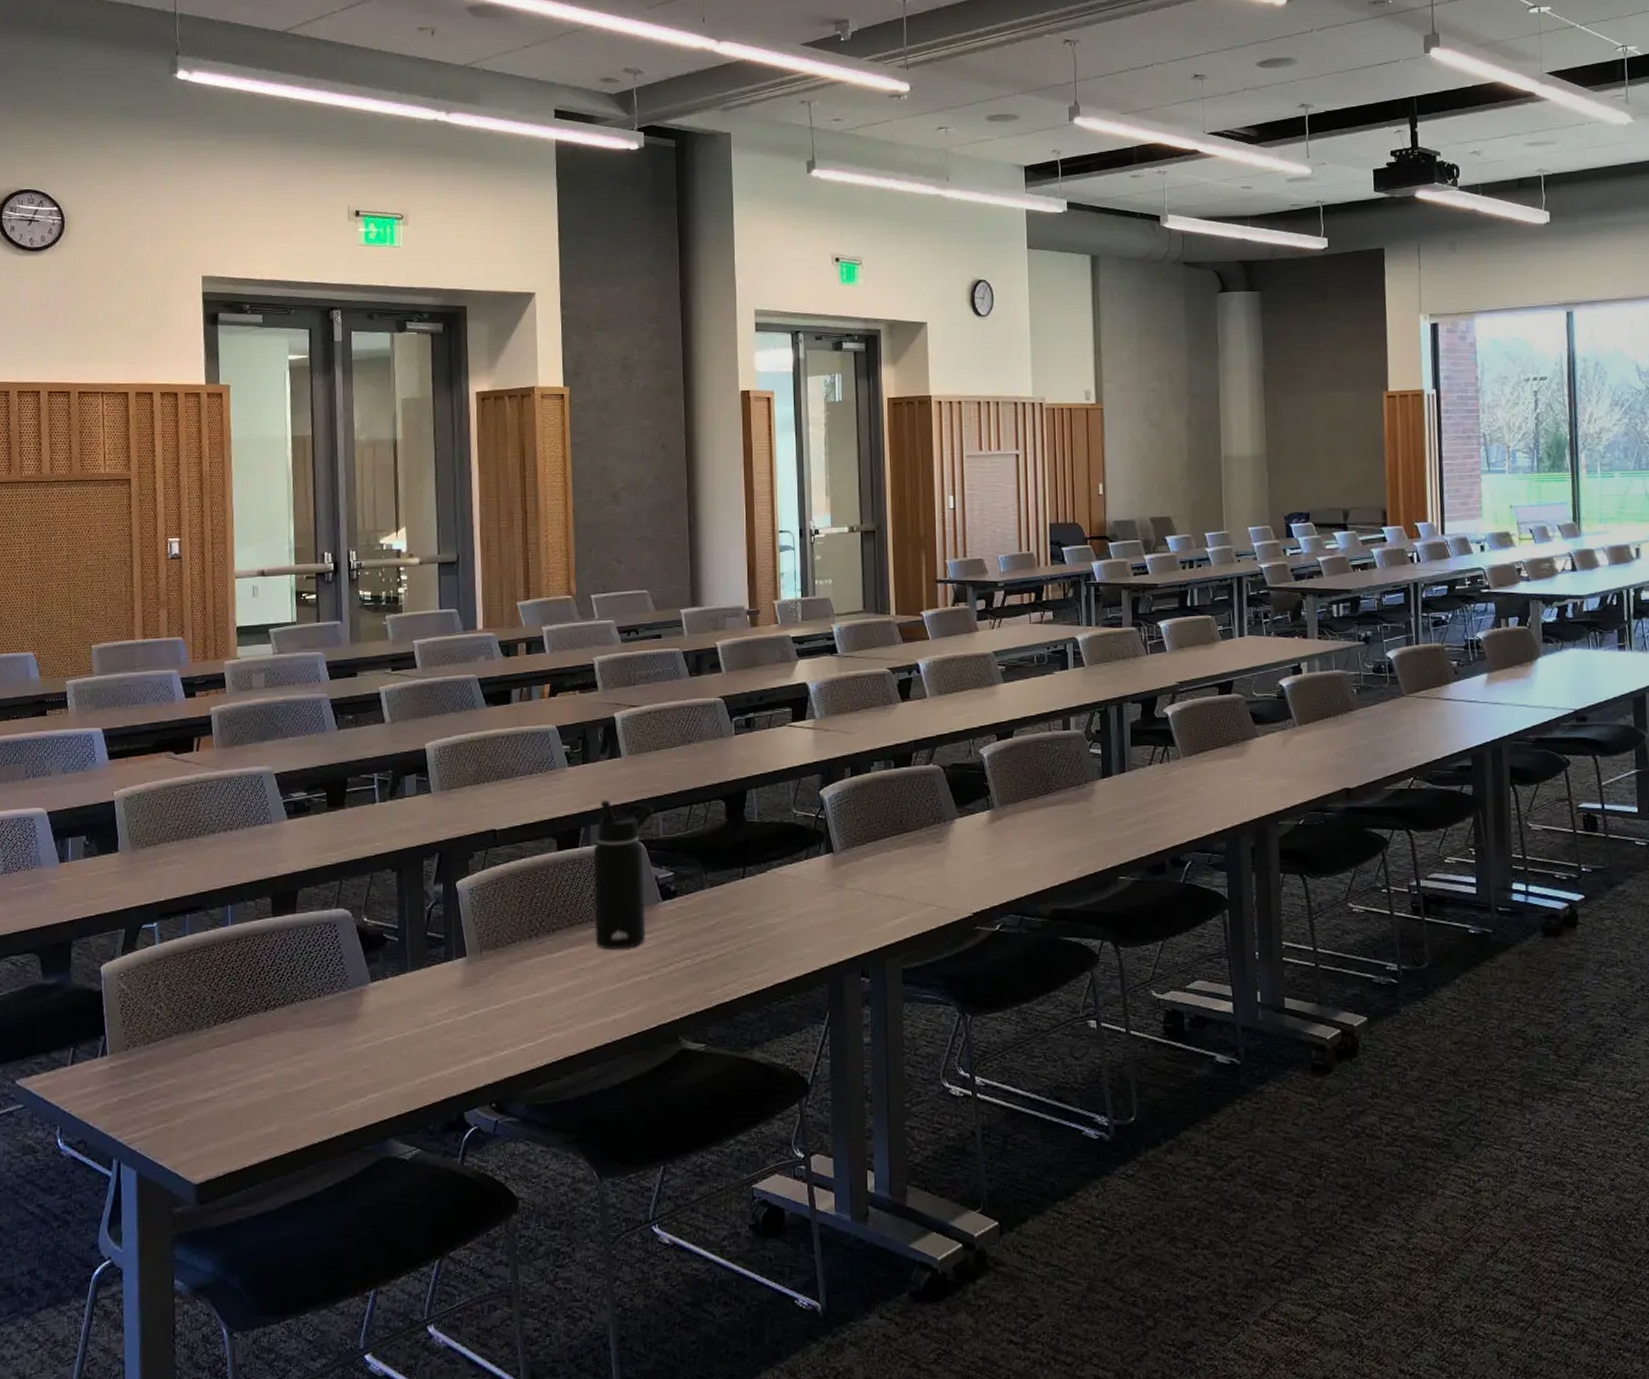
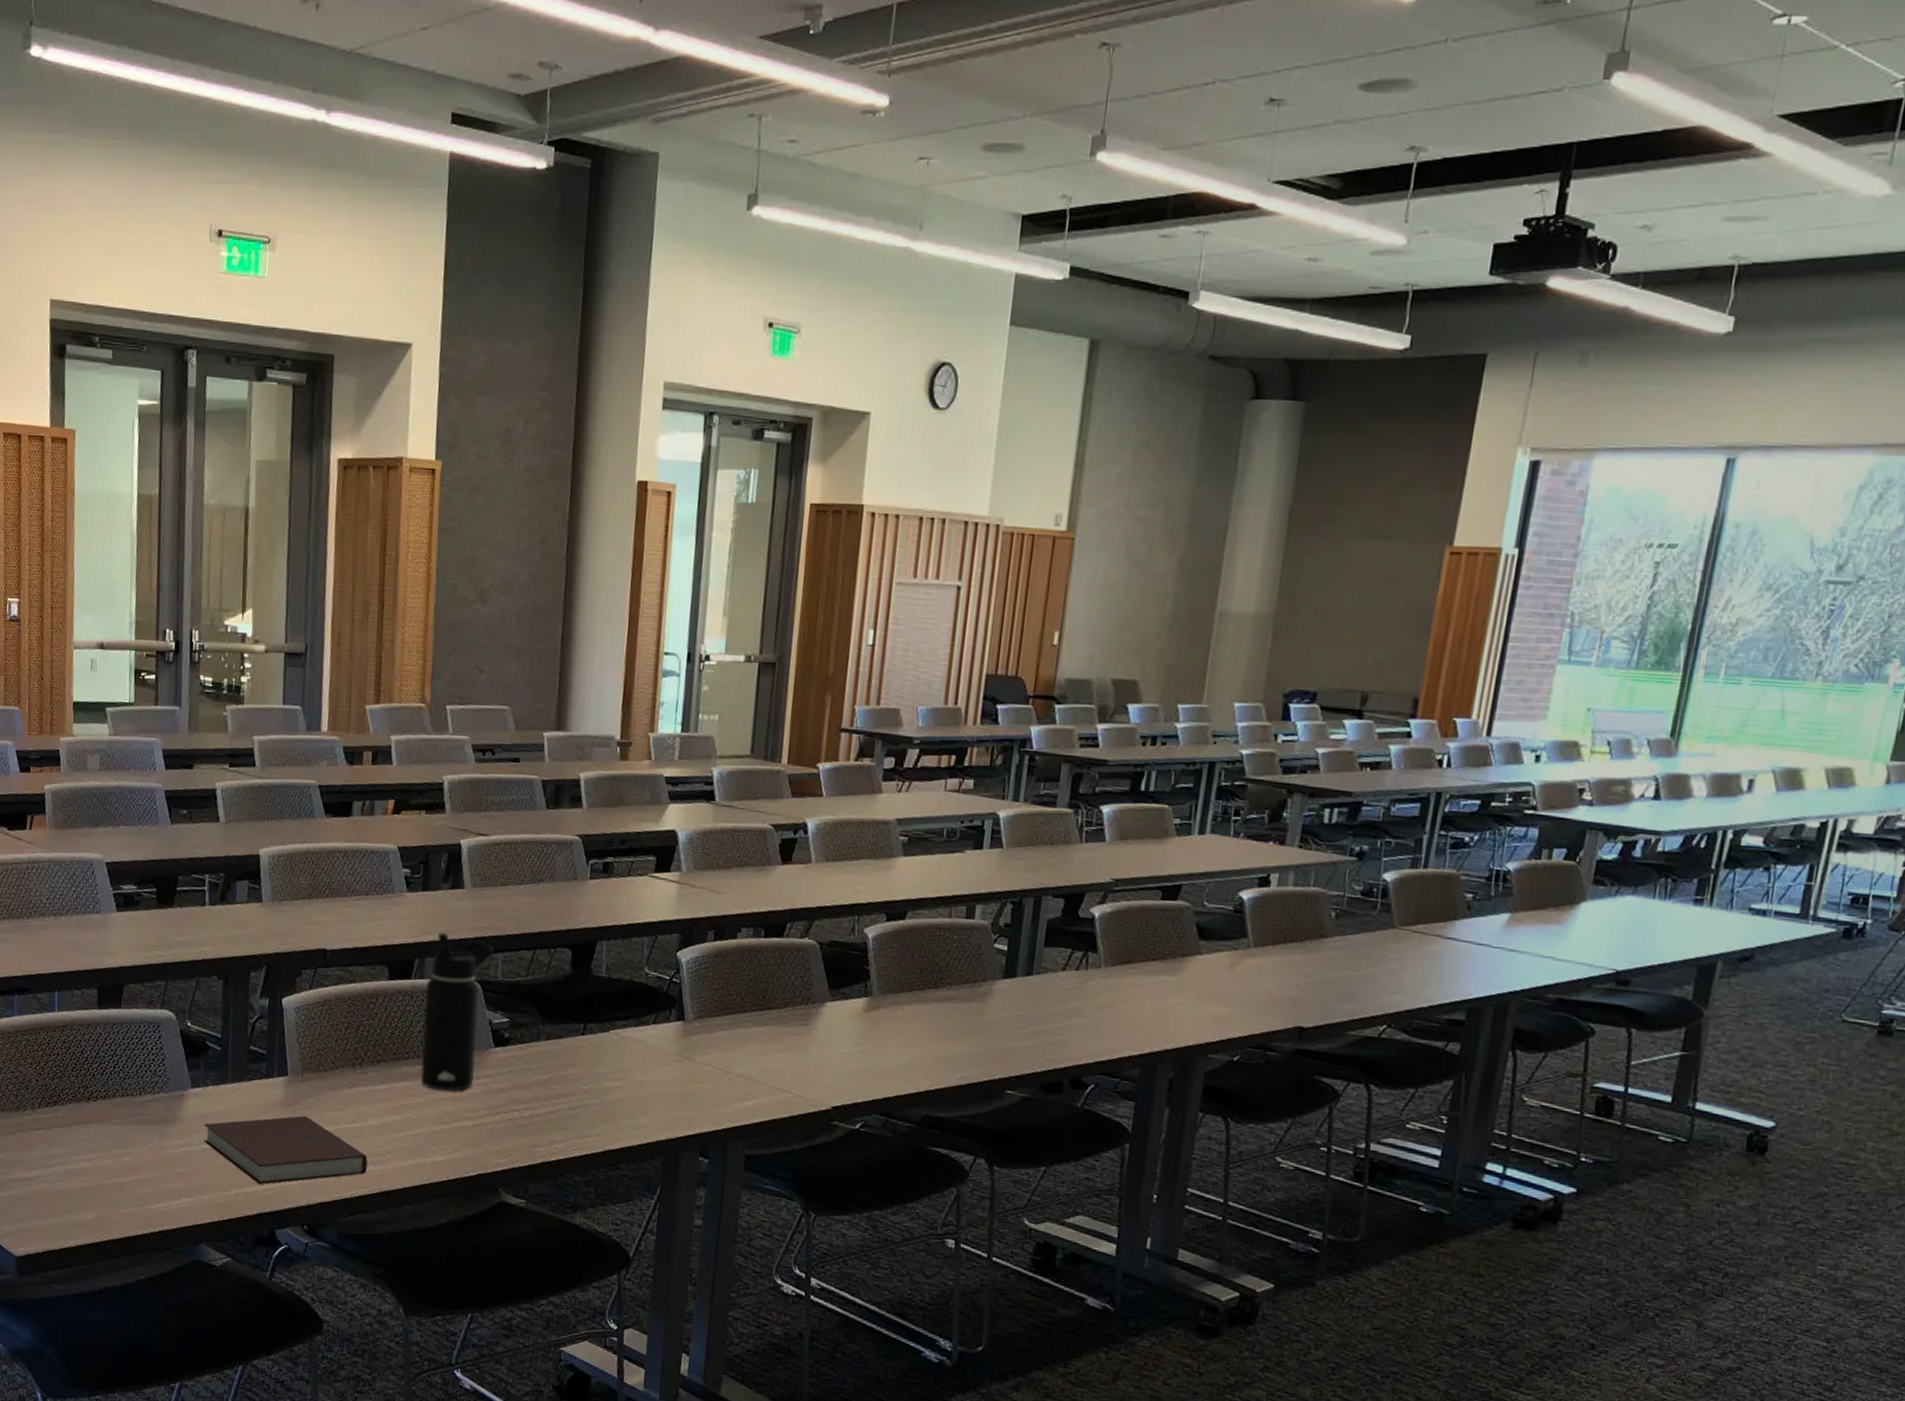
notebook: none [385,993,551,1069] -> present [204,1115,368,1185]

